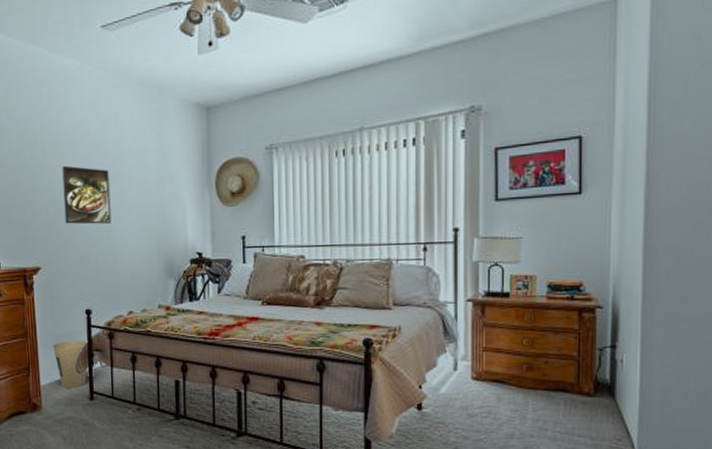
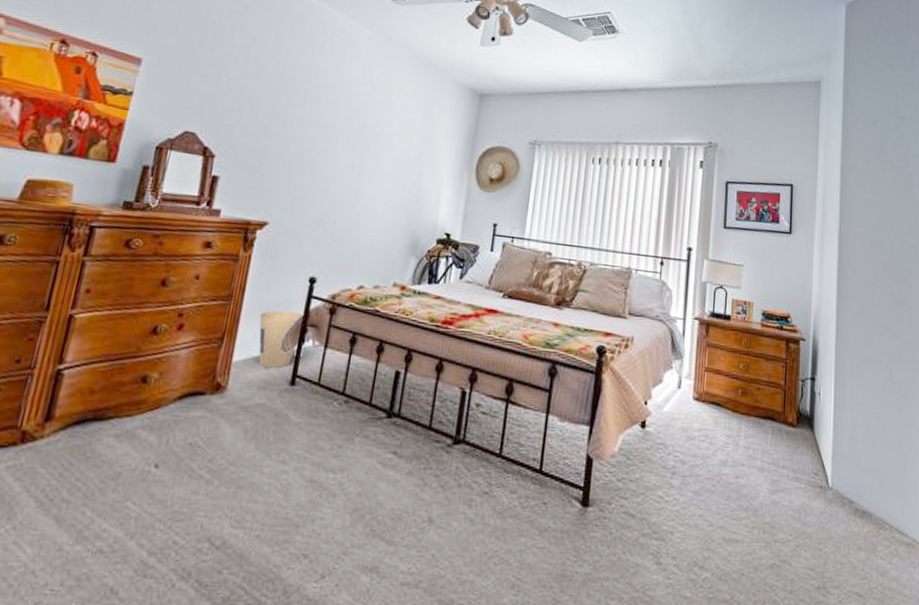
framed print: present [62,165,111,225] -> none [309,120,370,188]

